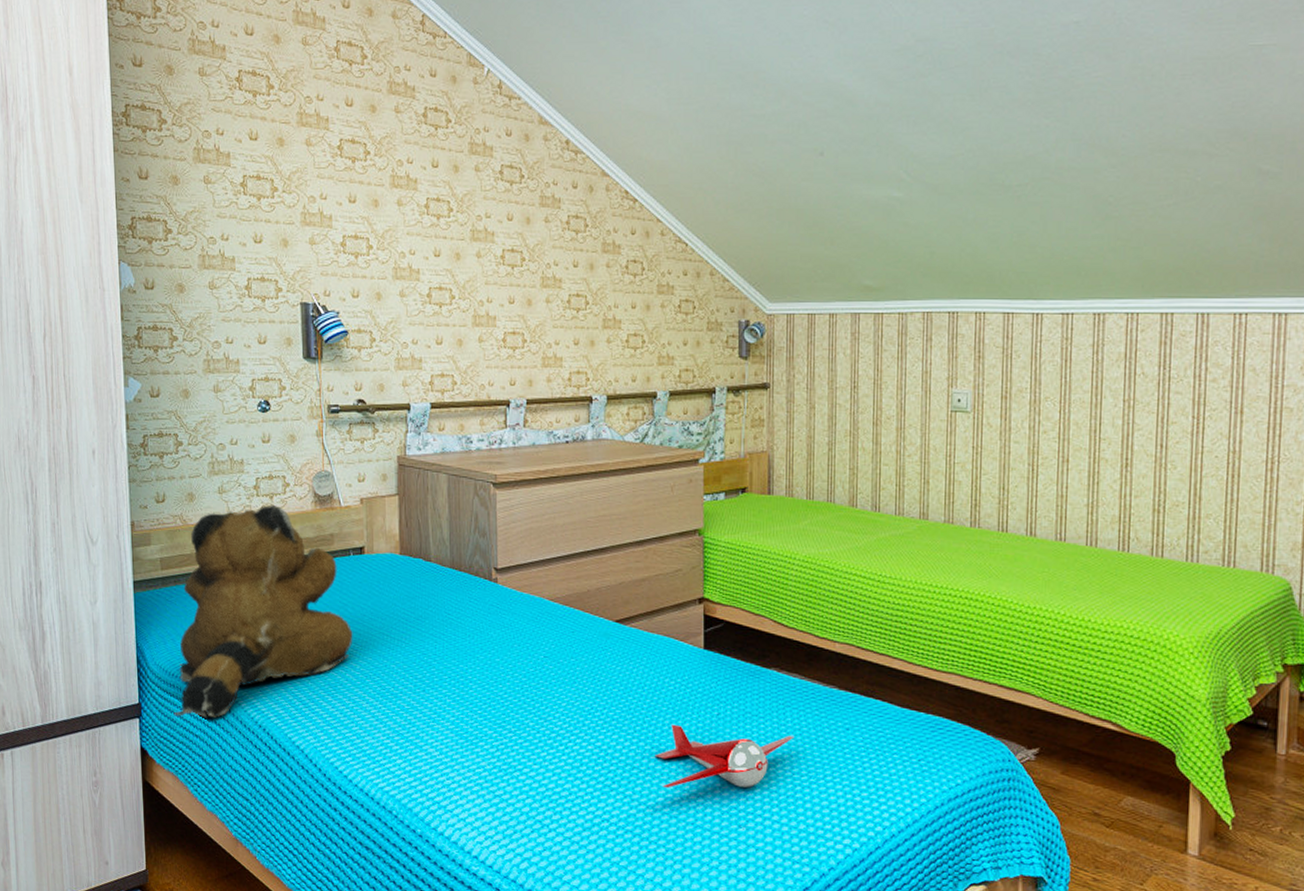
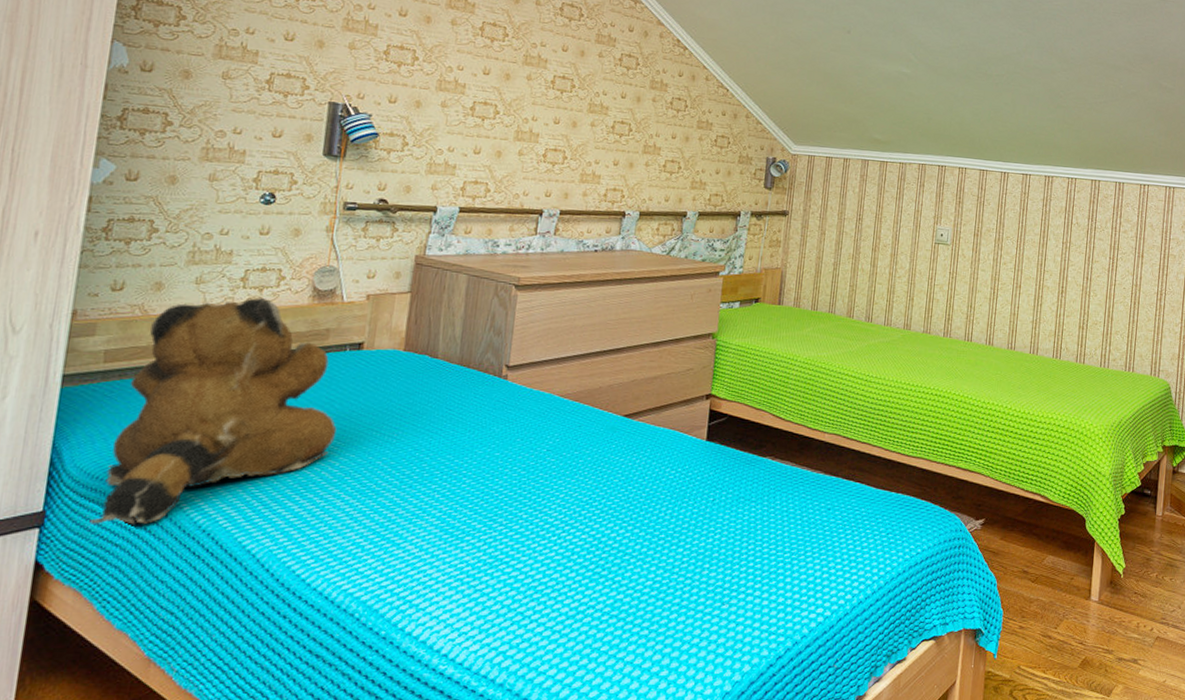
toy airplane: present [654,724,795,789] -> none [648,510,782,572]

